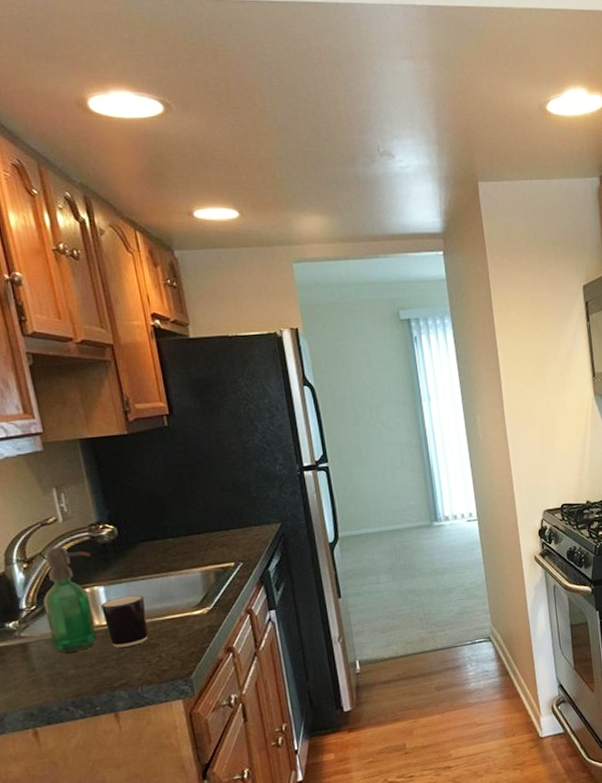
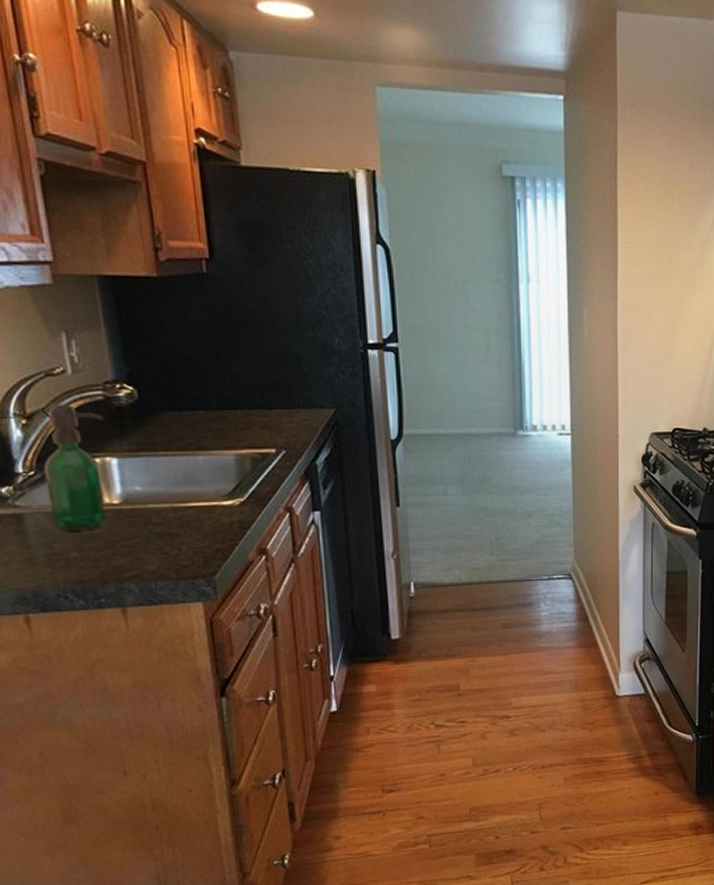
mug: present [100,595,149,648] -> none [112,472,167,533]

